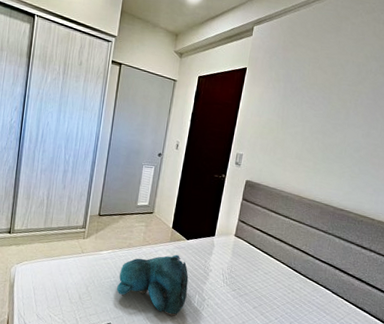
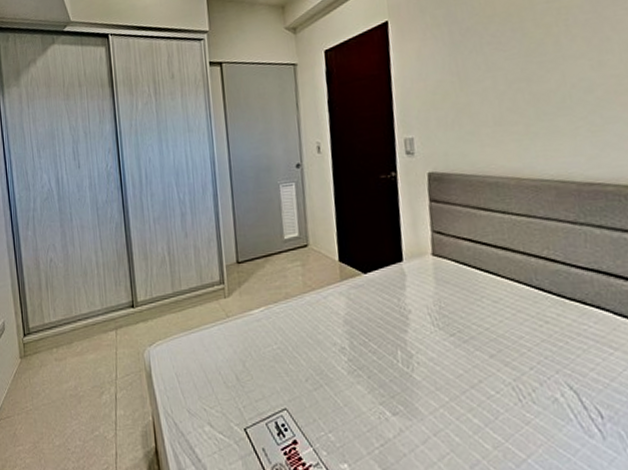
teddy bear: present [117,254,189,316] -> none [282,297,385,387]

